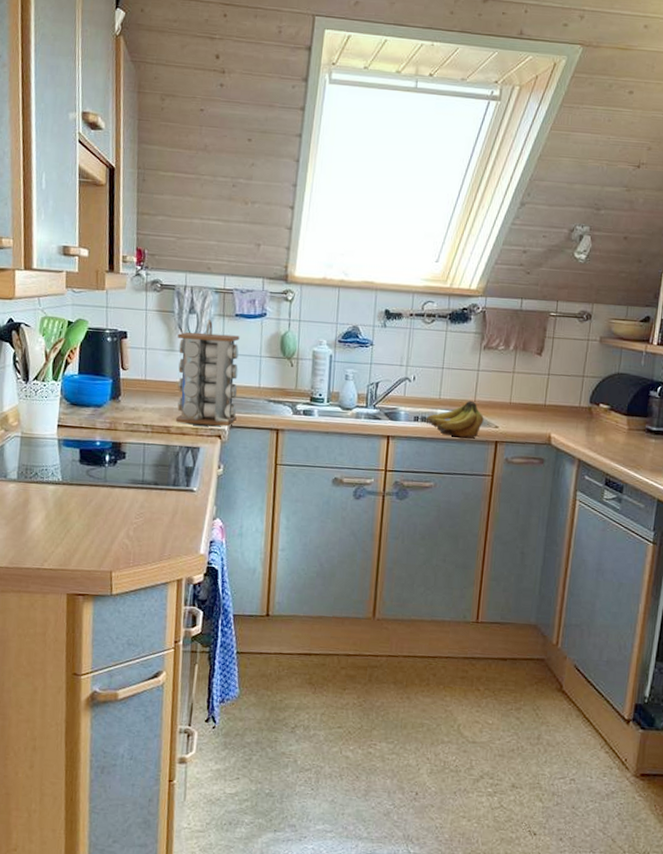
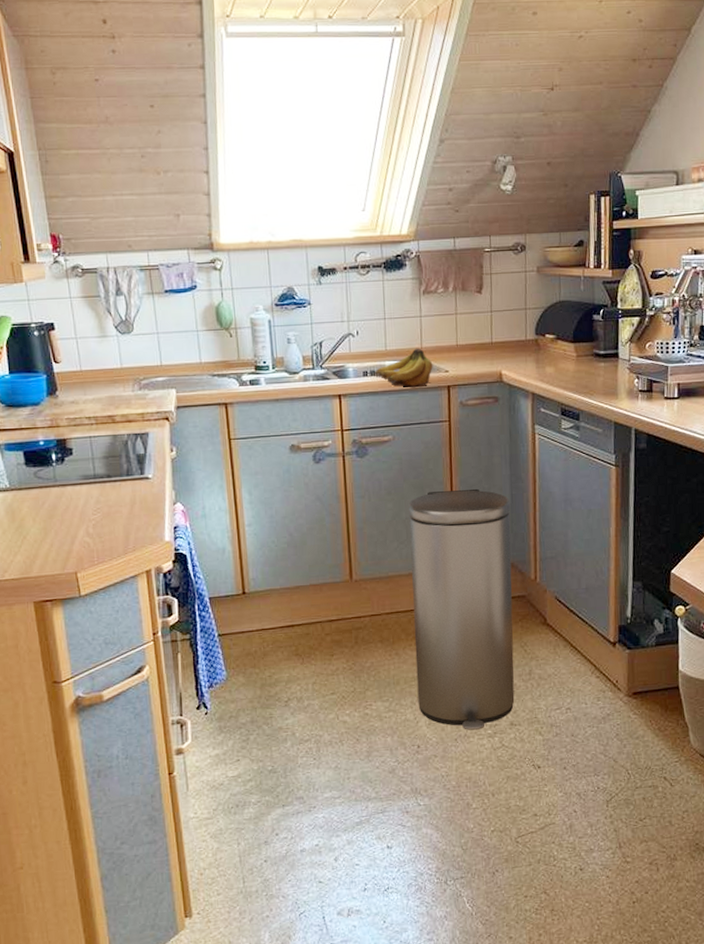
spice rack: present [175,319,240,427] -> none [108,298,182,411]
pedal bin: none [422,543,542,786] -> present [408,488,515,730]

